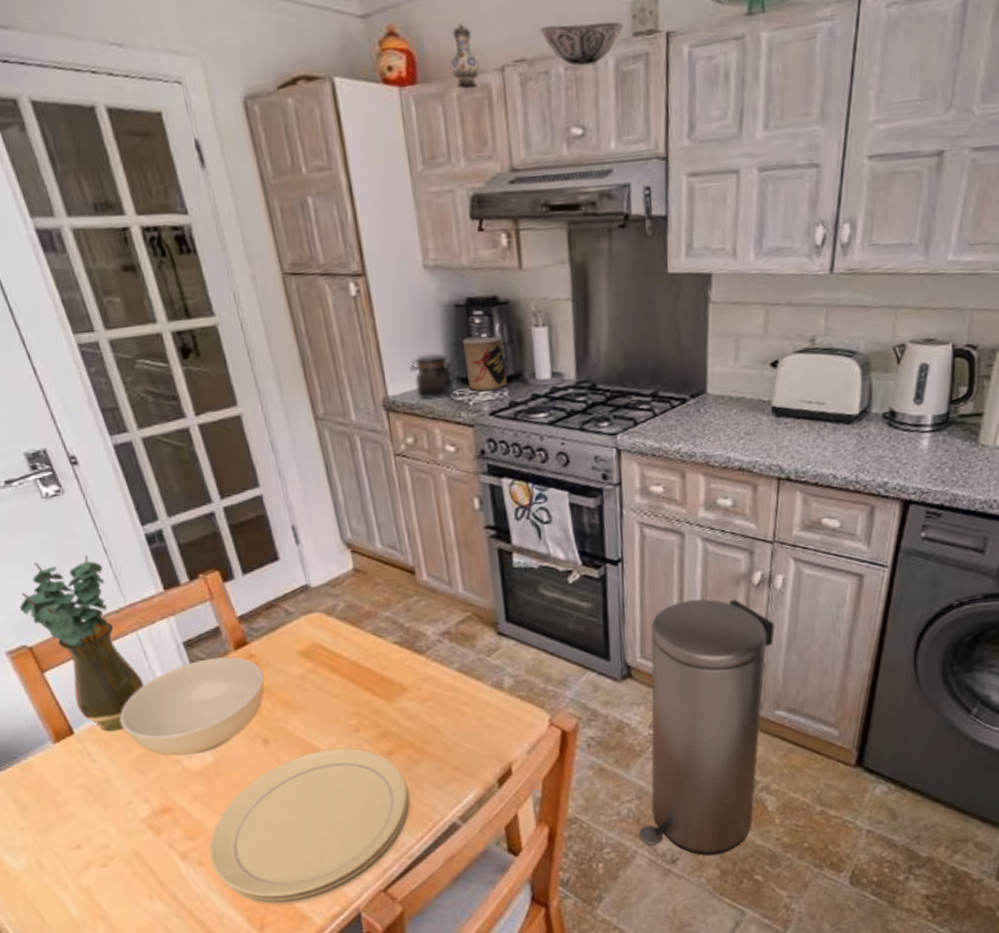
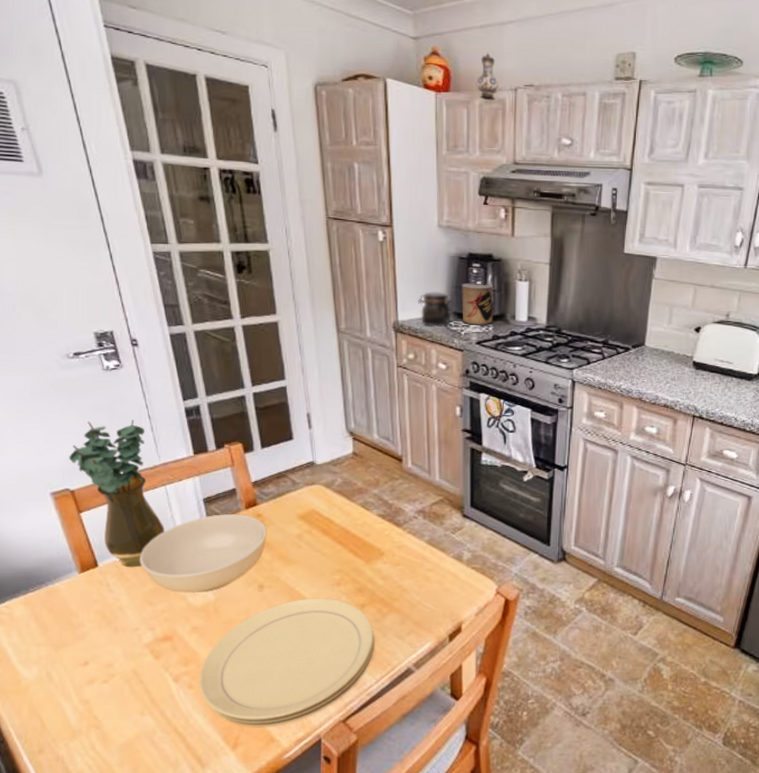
decorative bowl: present [539,21,623,66] -> none [546,64,608,95]
pedal bin: present [639,599,775,856] -> none [559,503,681,712]

